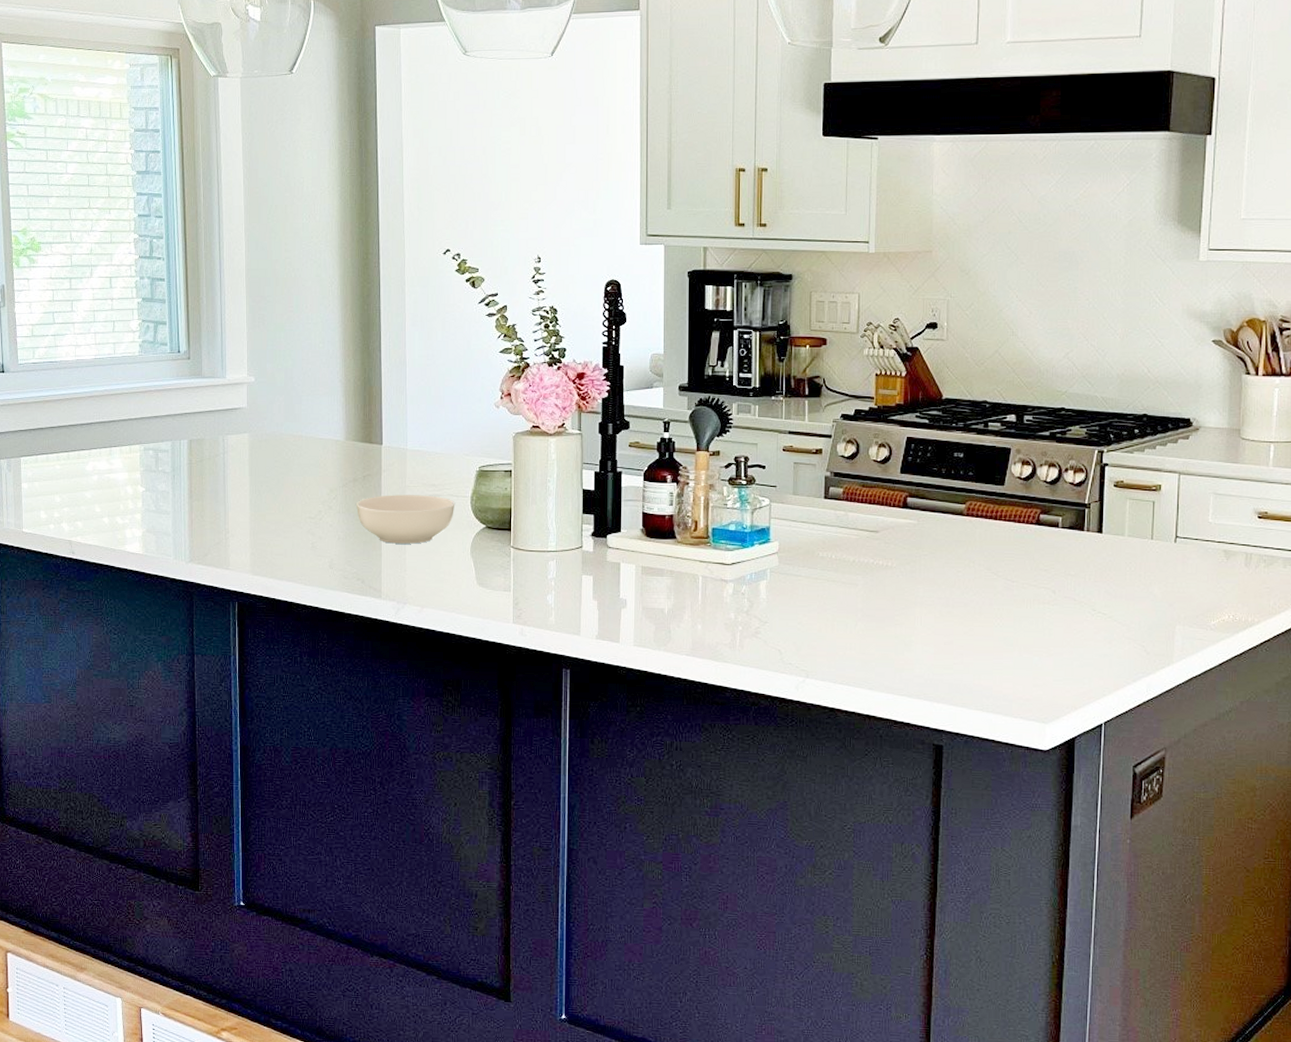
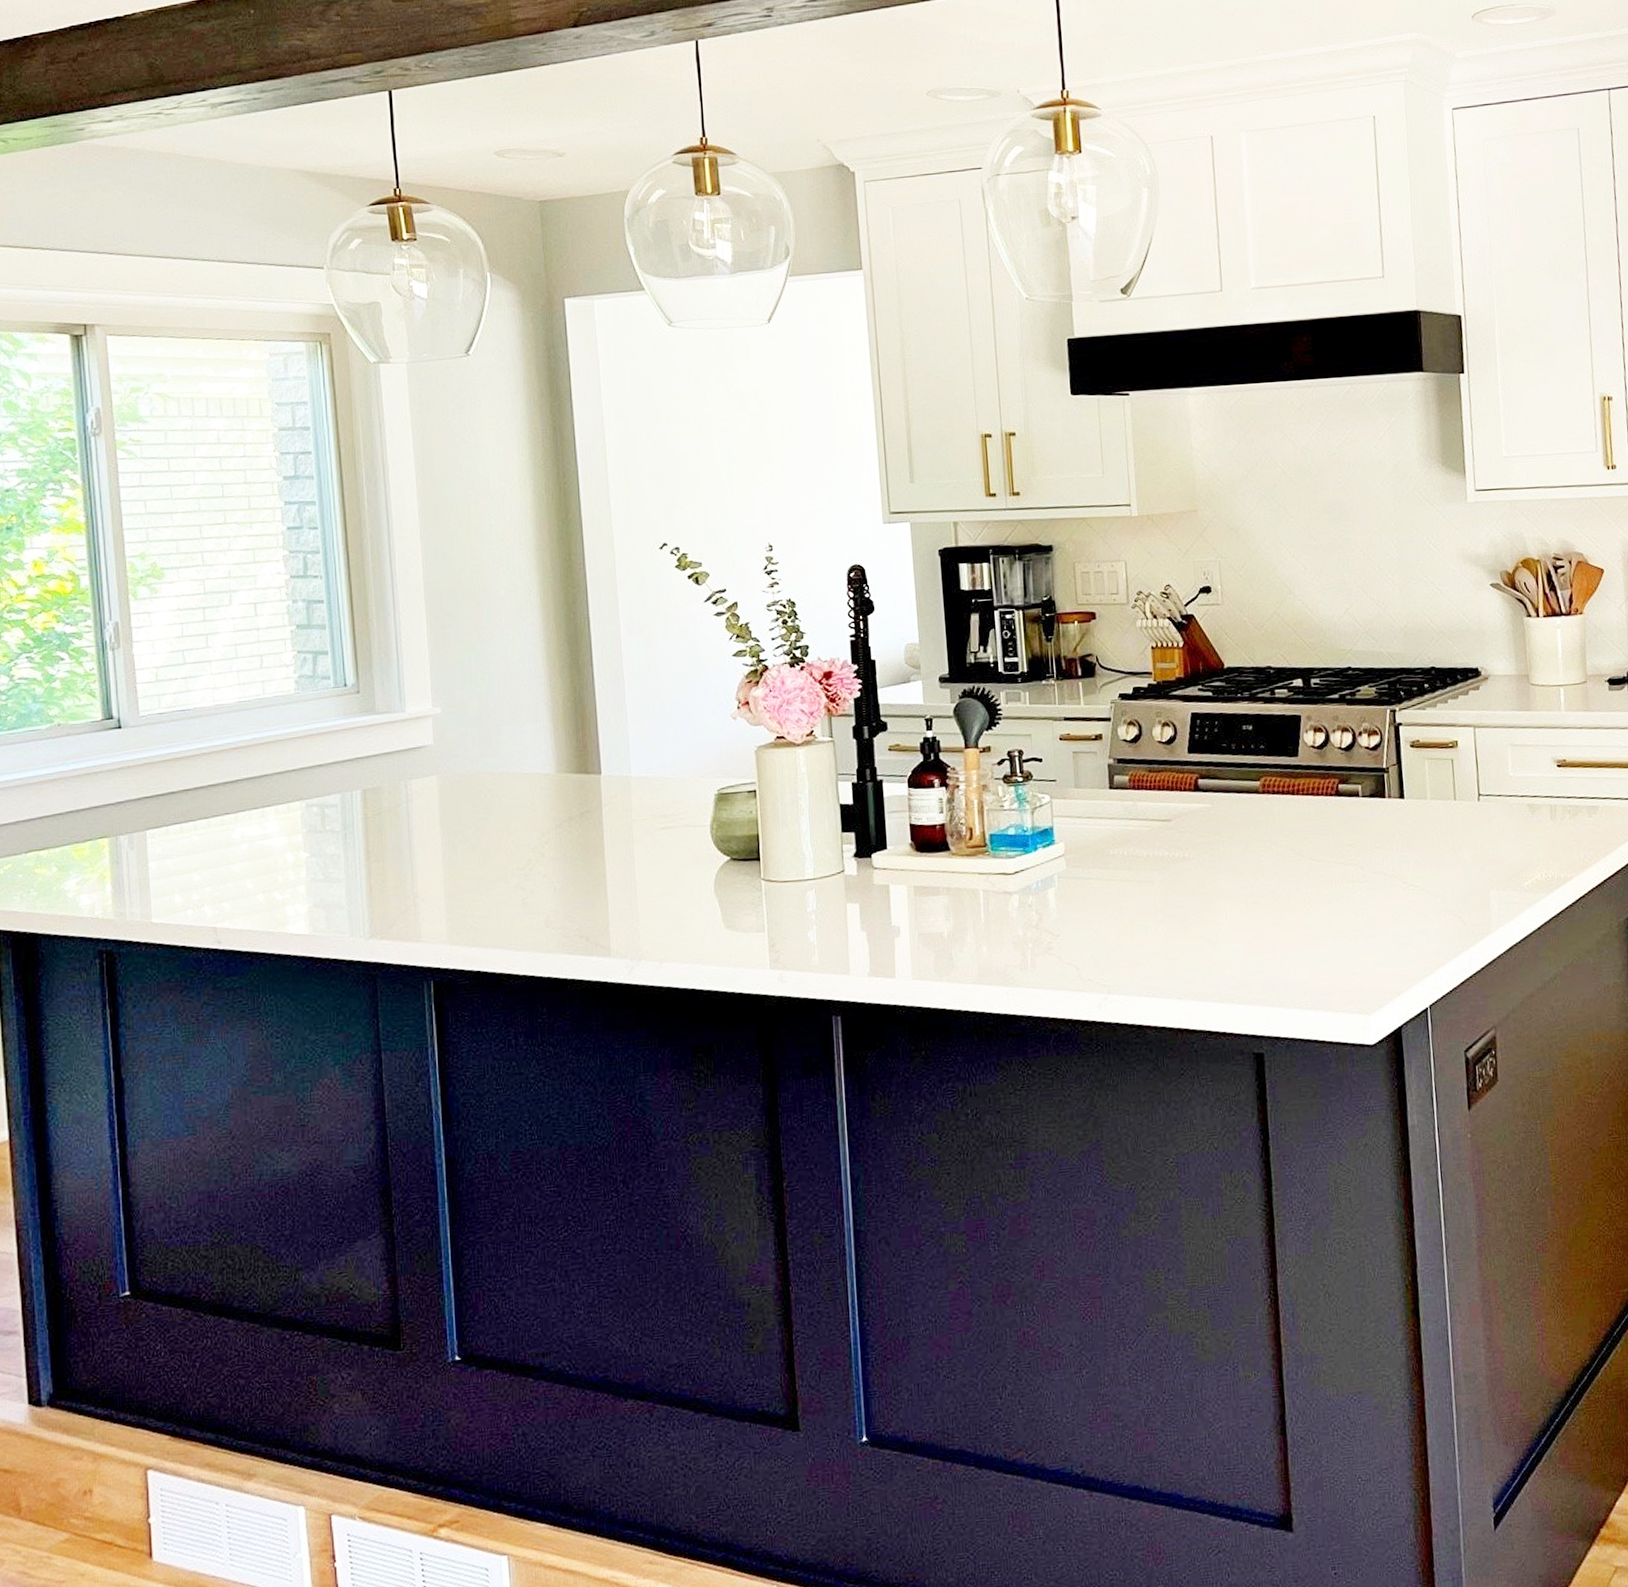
bowl: present [355,495,455,544] -> none [573,828,693,890]

